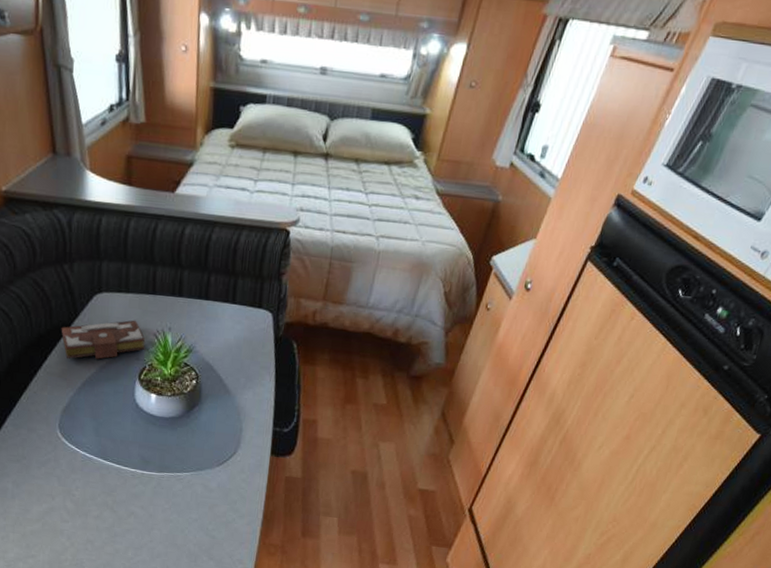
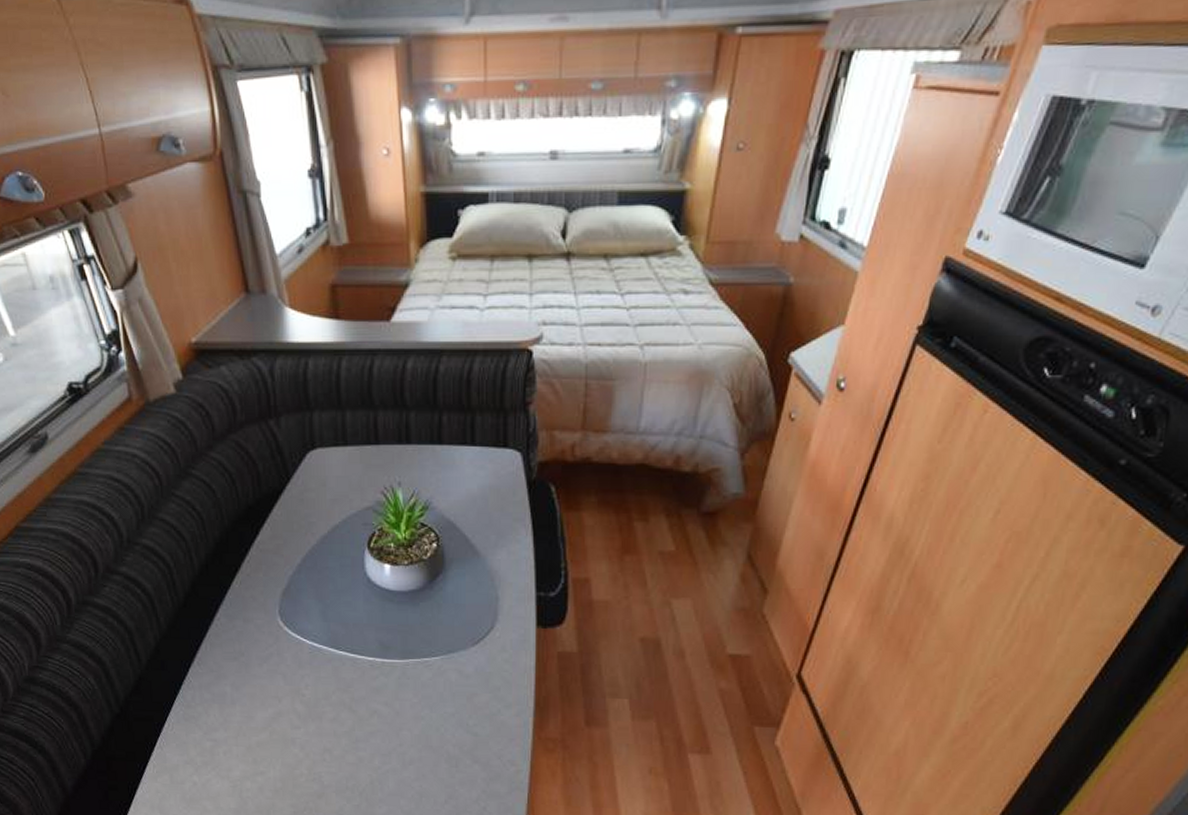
book: present [61,320,145,359] -> none [272,477,372,531]

